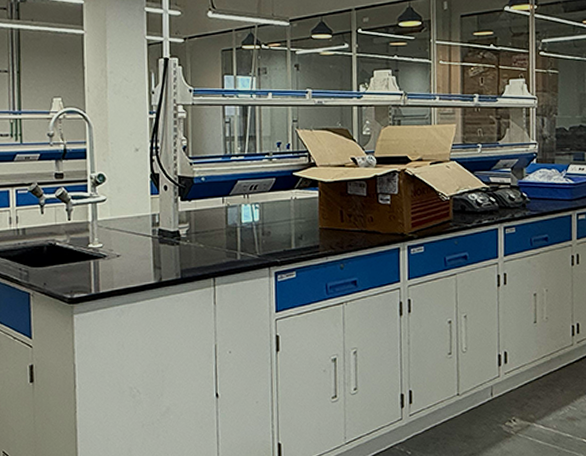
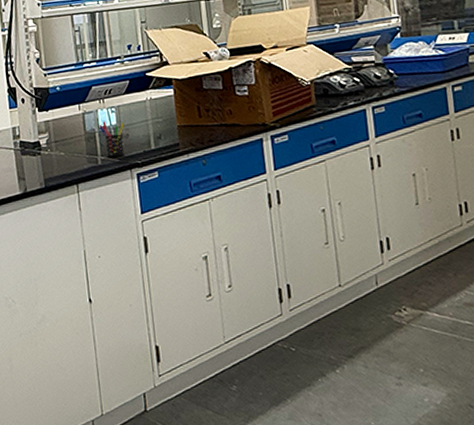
pen holder: none [241,216,267,253] -> present [99,121,125,157]

